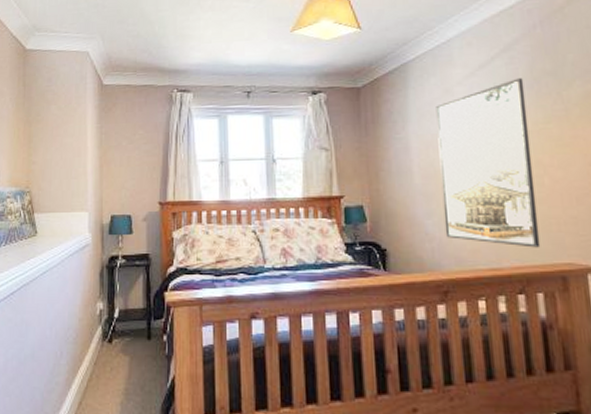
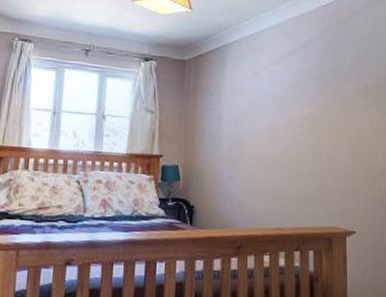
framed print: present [436,78,541,248] -> none [243,71,315,213]

